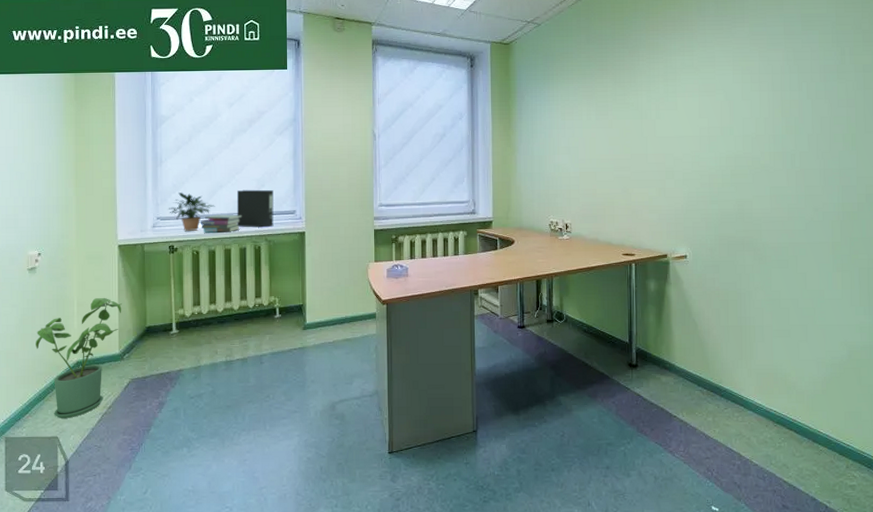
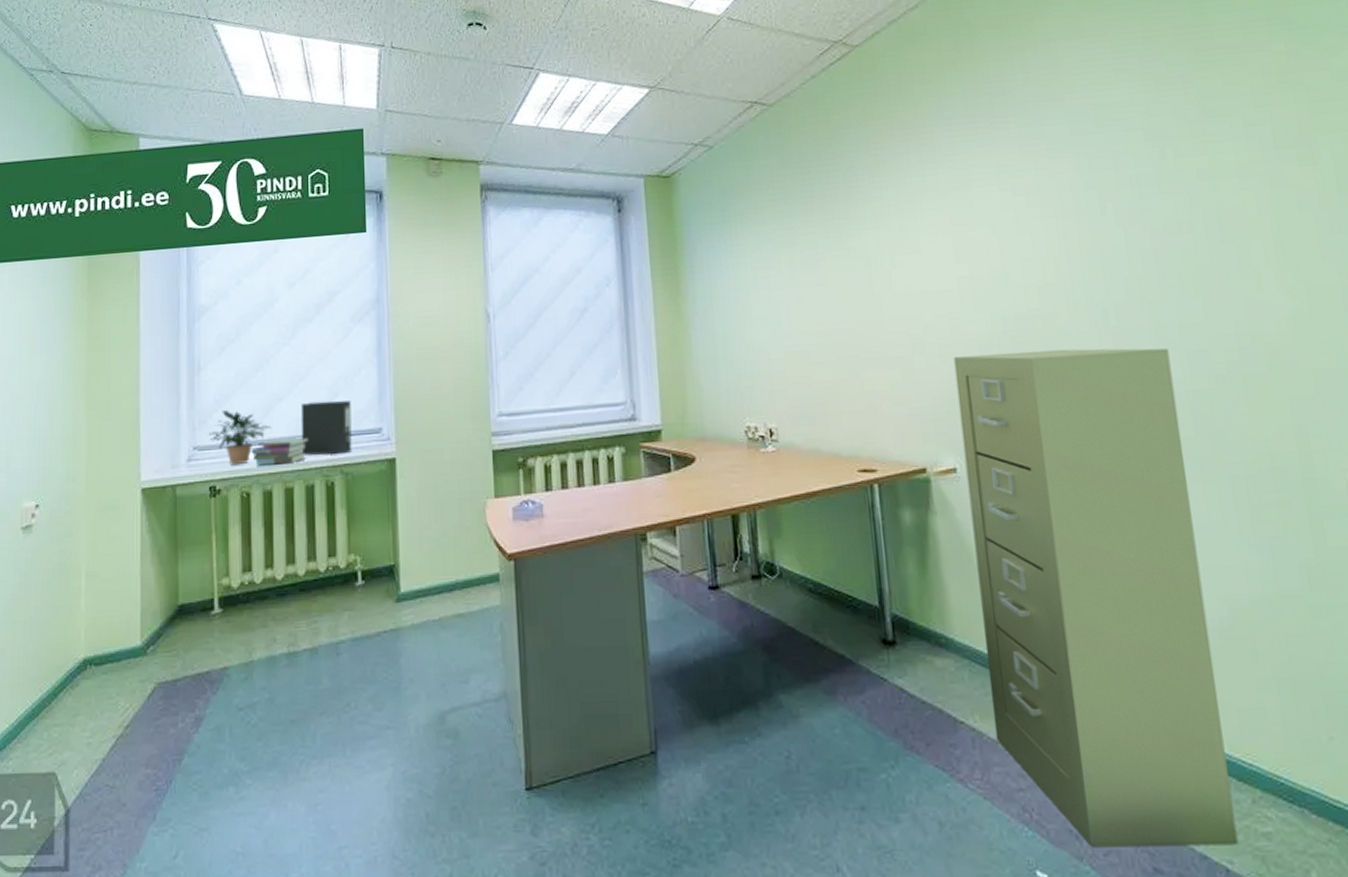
house plant: present [36,298,122,418] -> none [29,565,145,745]
filing cabinet: none [692,180,835,493] -> present [953,348,1239,848]

